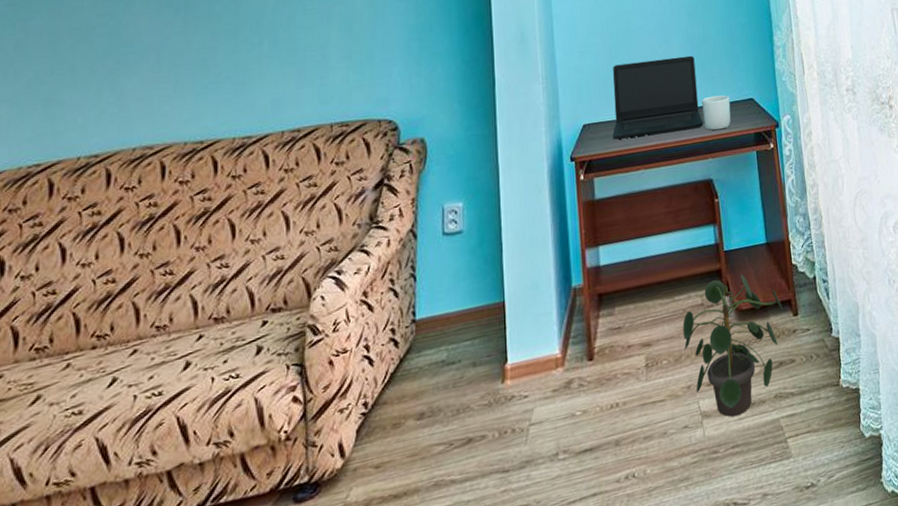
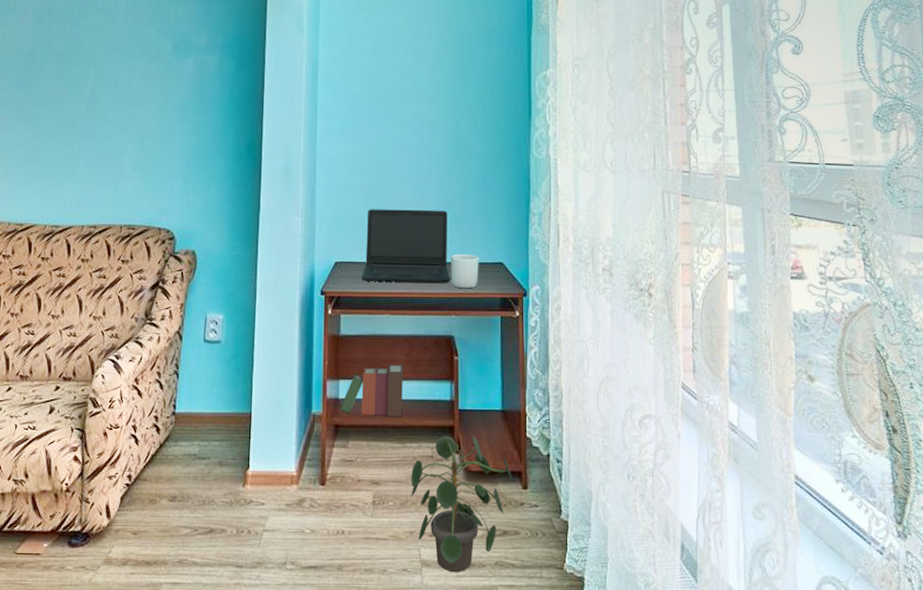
books: none [602,217,668,280] -> present [340,364,403,417]

